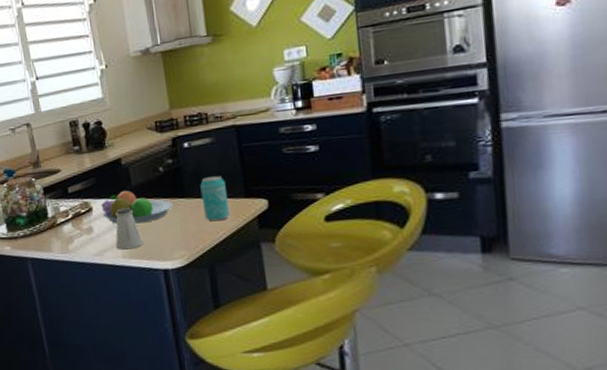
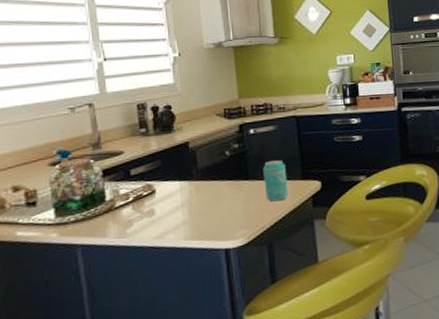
fruit bowl: present [100,190,173,224] -> none [164,172,237,206]
saltshaker: present [115,207,143,250] -> none [177,189,206,232]

